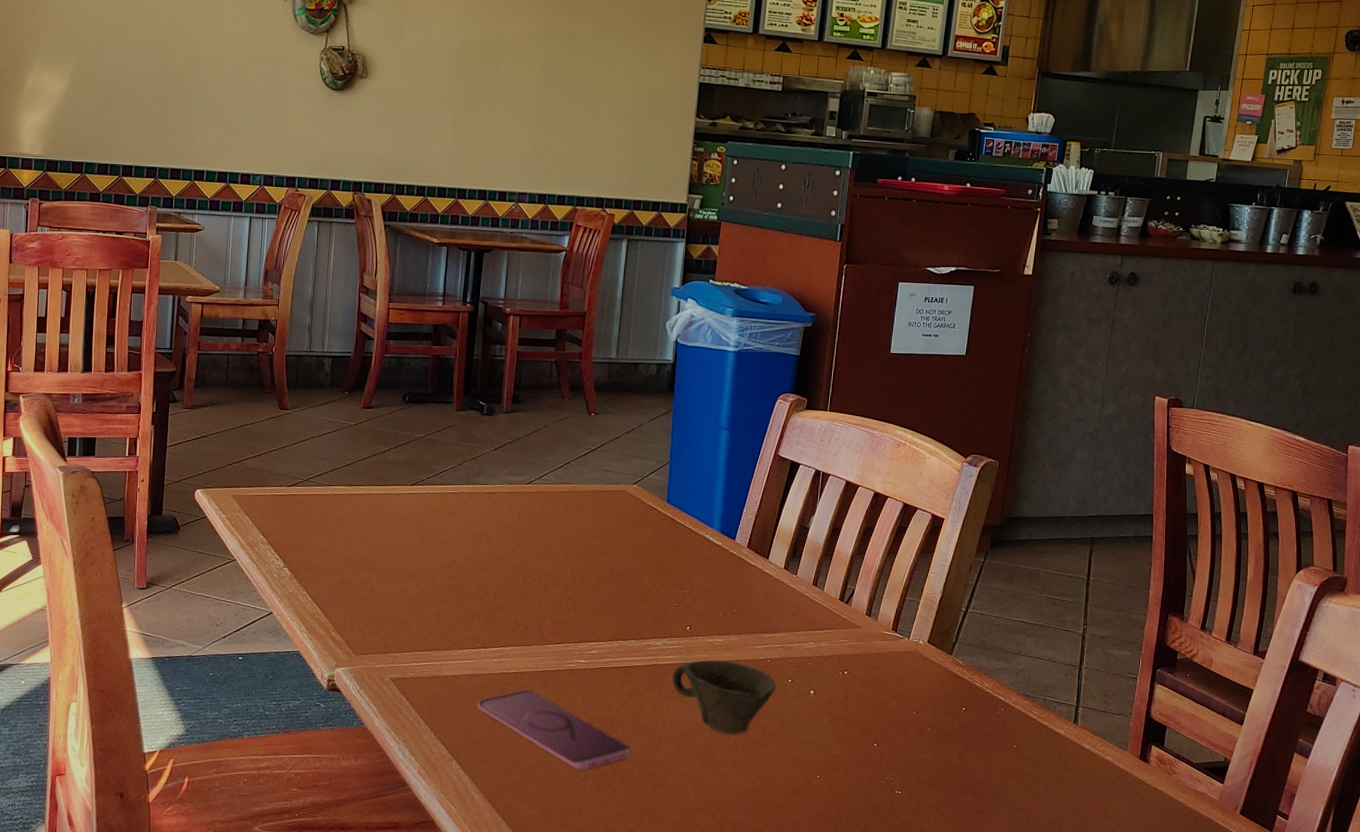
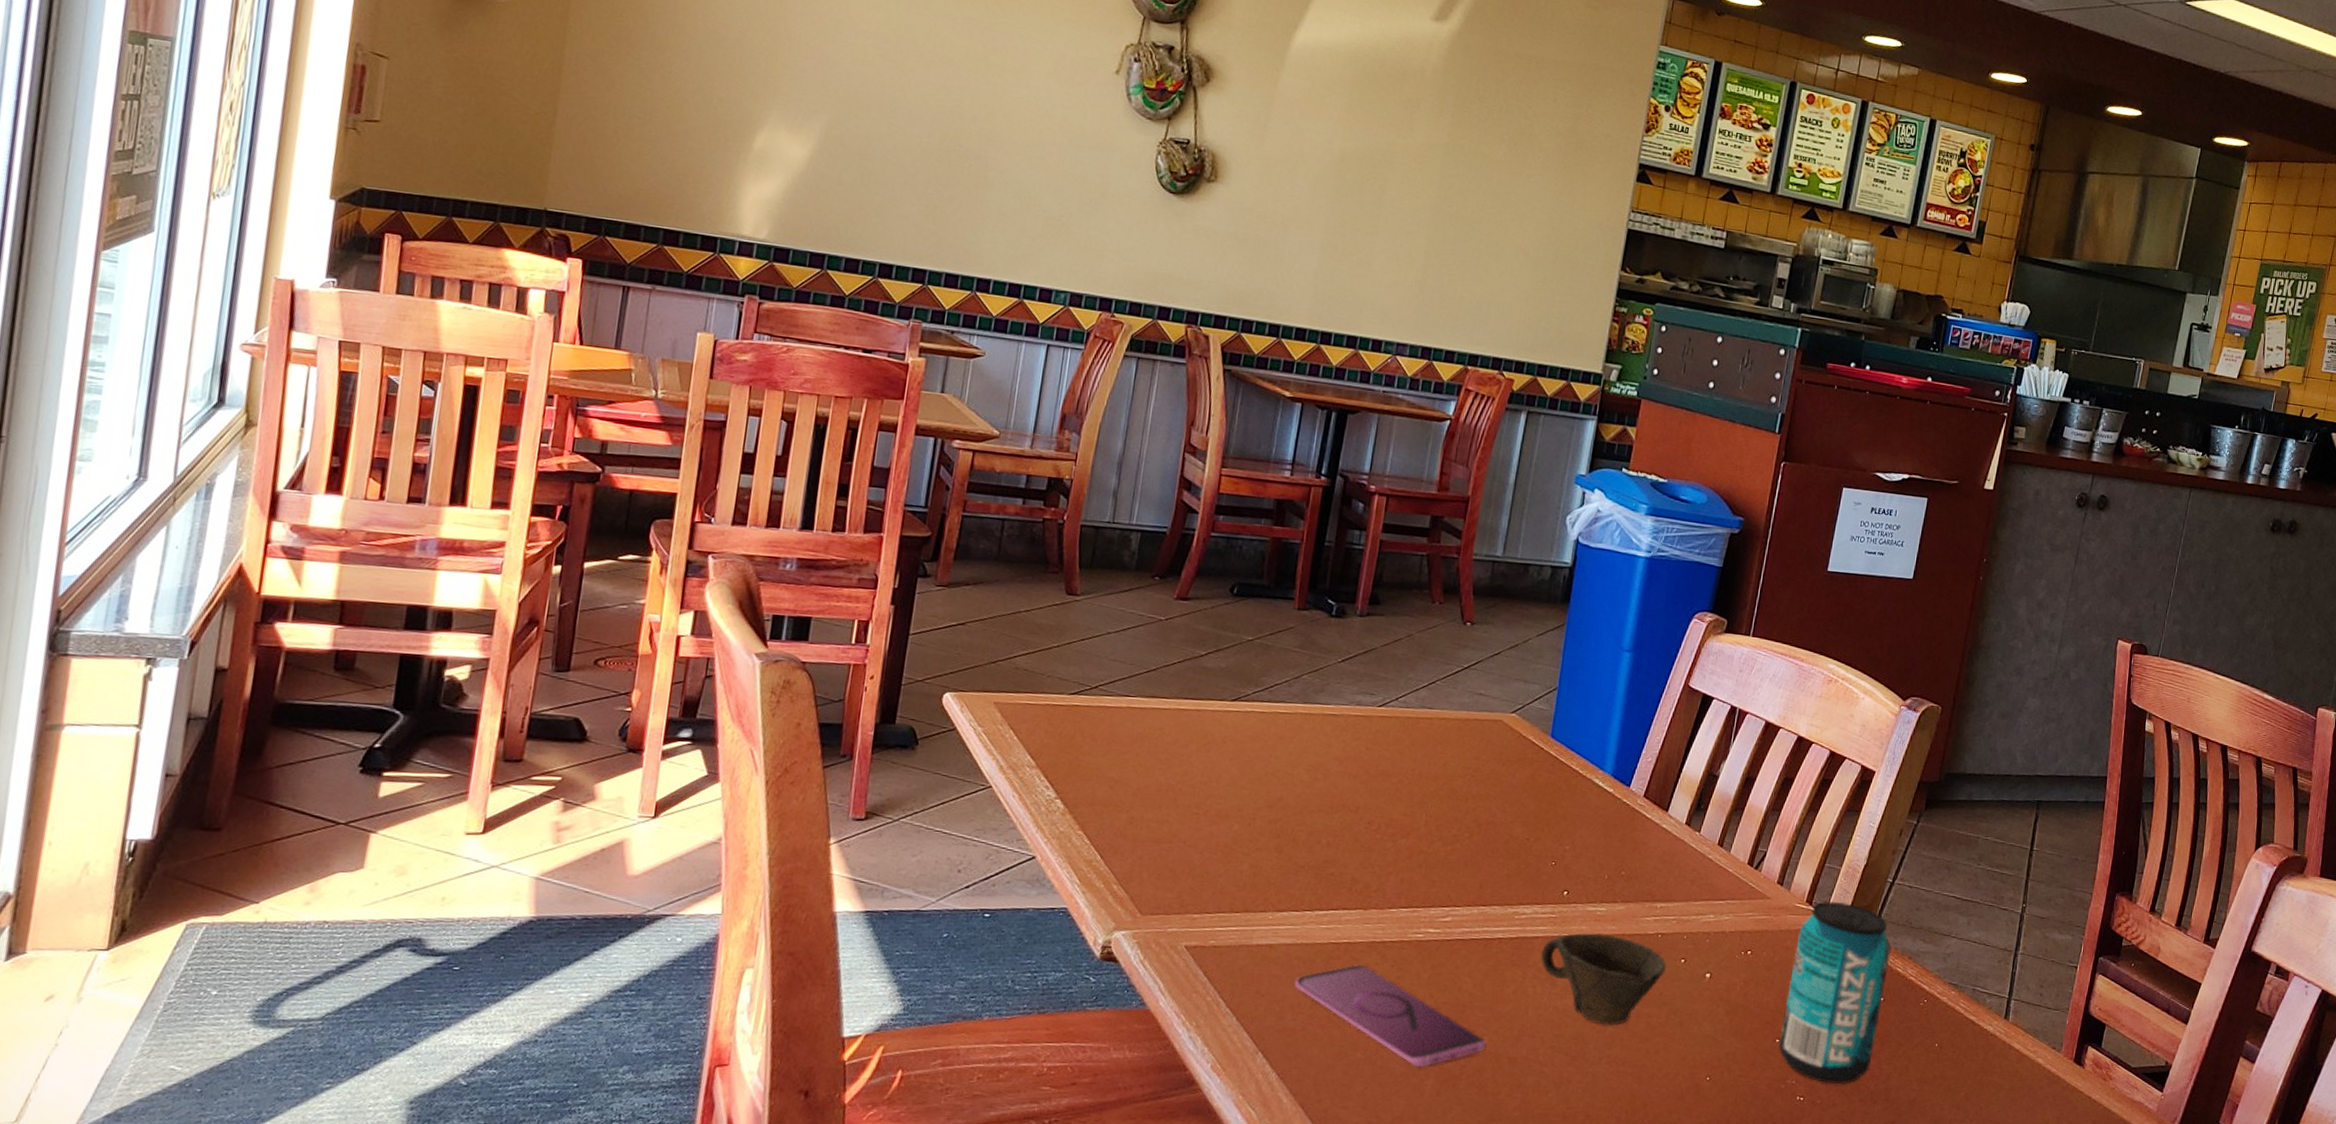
beverage can: none [876,628,969,780] -> present [1778,901,1892,1084]

